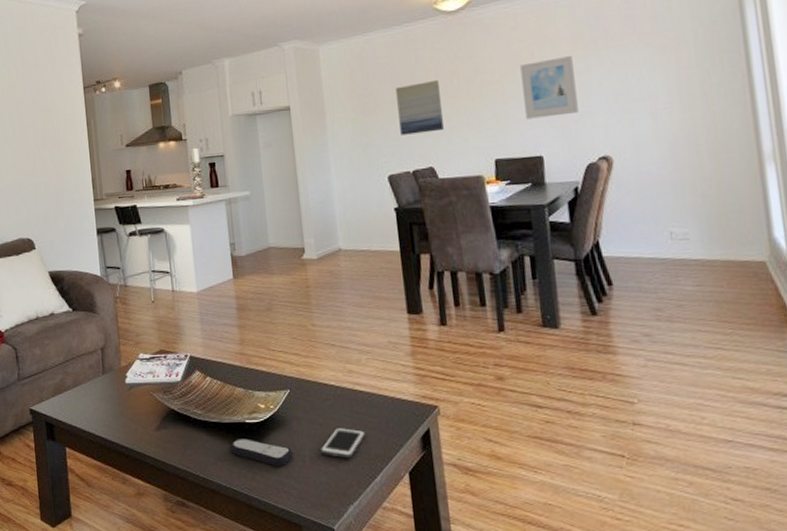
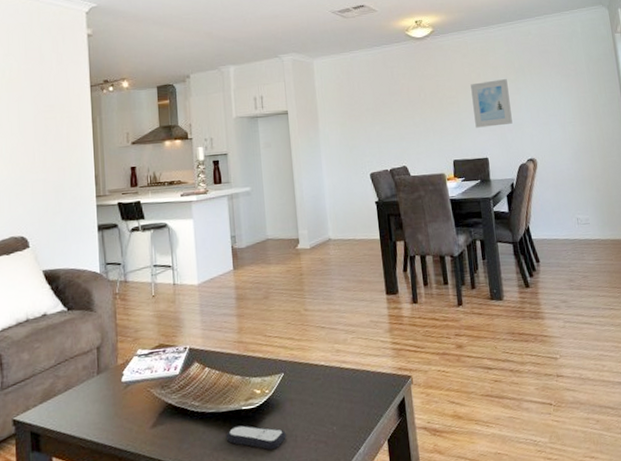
cell phone: present [321,427,365,459] -> none [311,404,351,434]
wall art: present [396,80,444,135] -> none [376,94,414,139]

